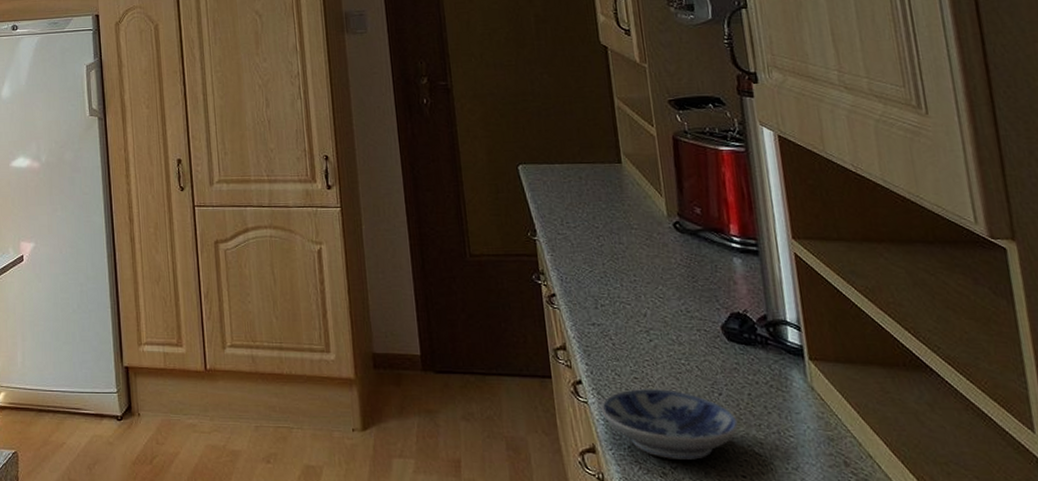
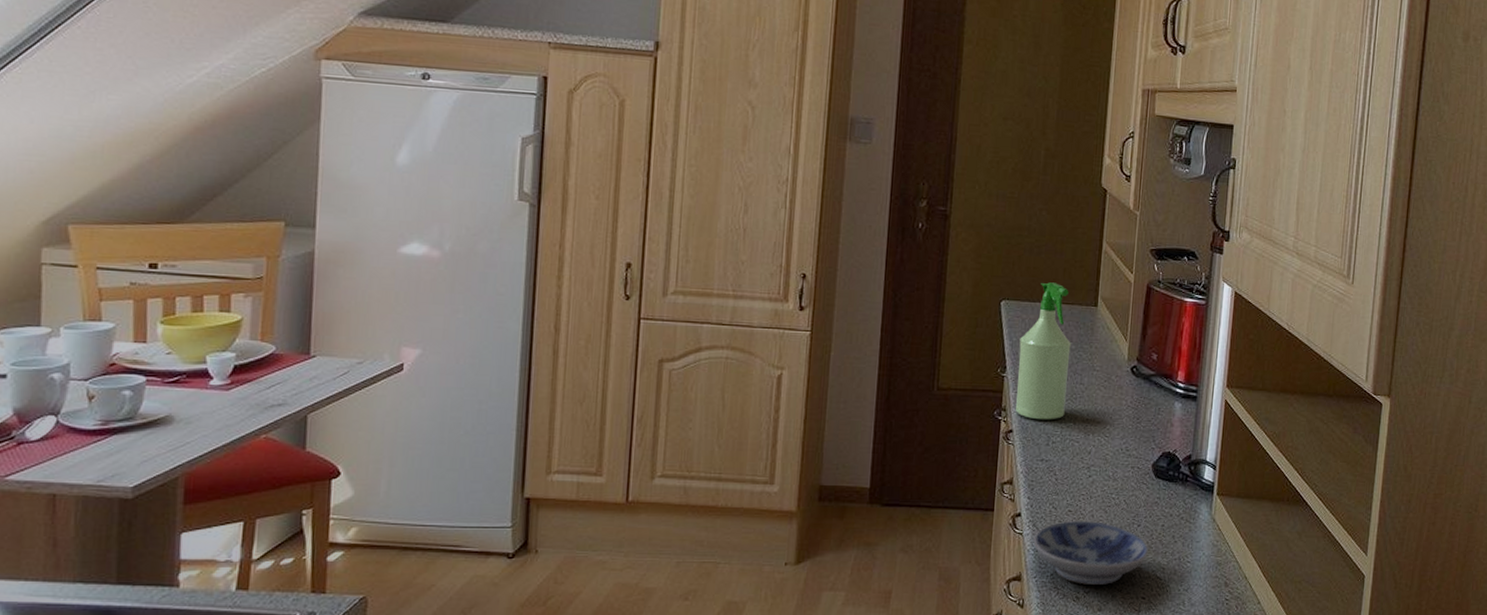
spray bottle: none [545,143,608,283] -> present [1015,282,1071,420]

